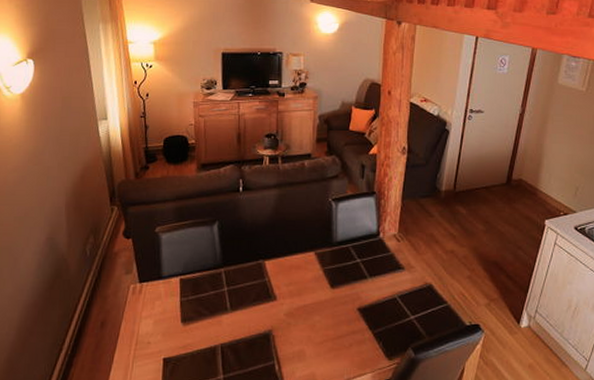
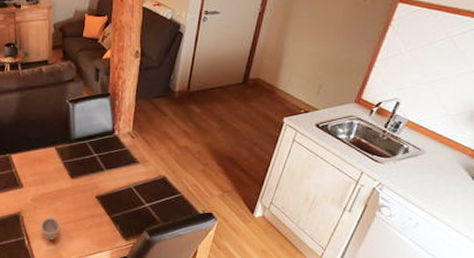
cup: none [294,331,317,363] -> present [40,214,61,240]

